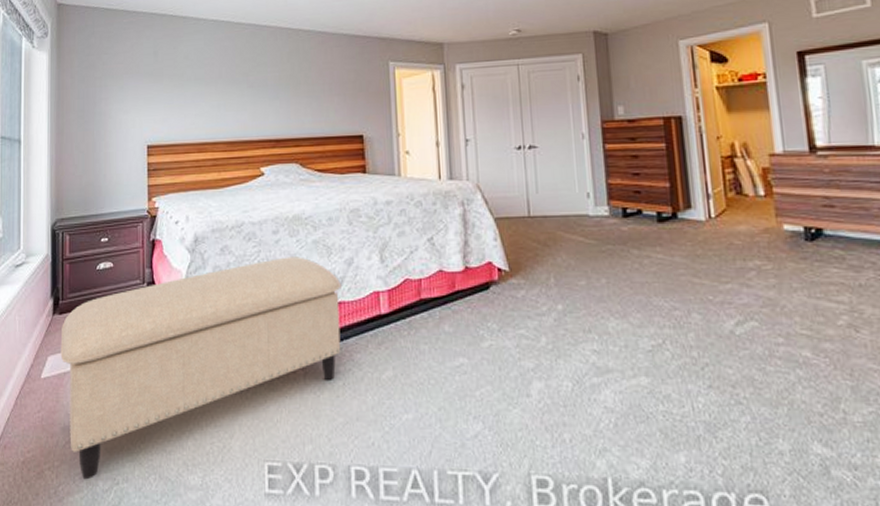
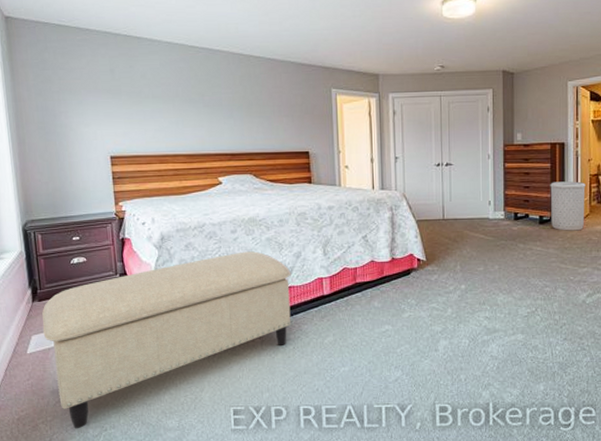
laundry basket: none [667,165,721,232] -> present [550,181,586,231]

